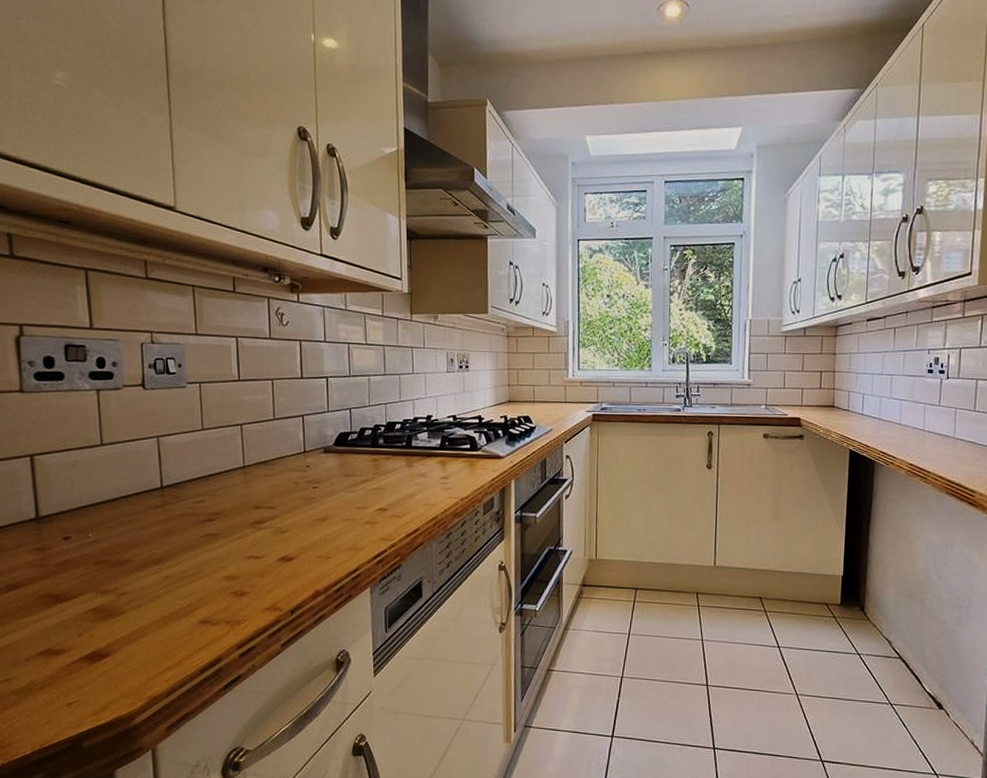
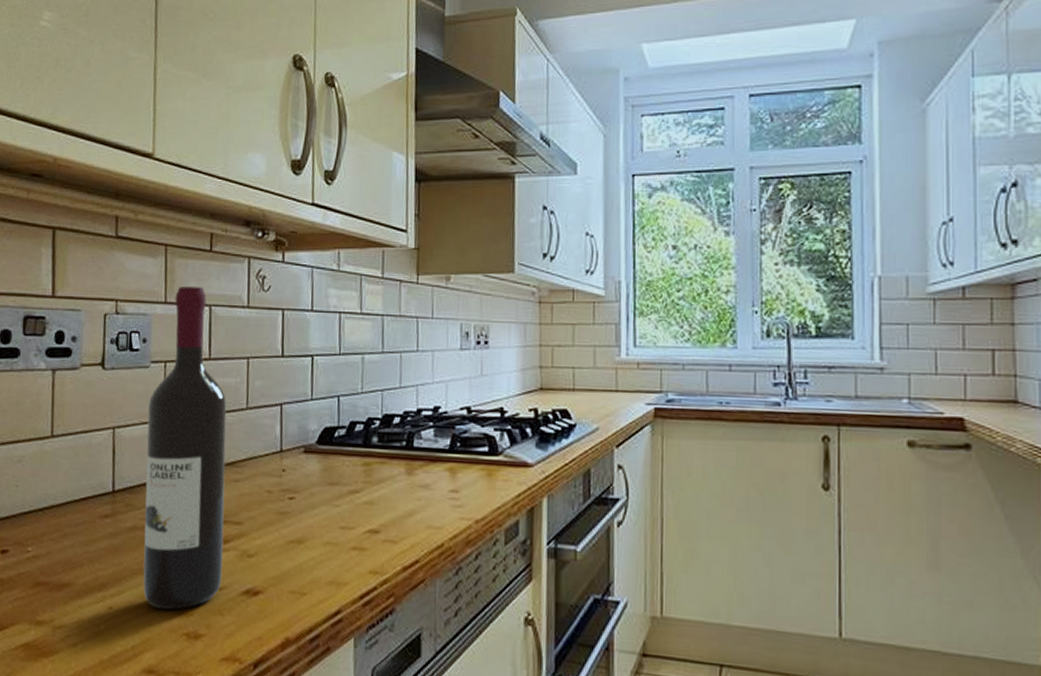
wine bottle: none [188,321,261,576] -> present [143,287,227,610]

